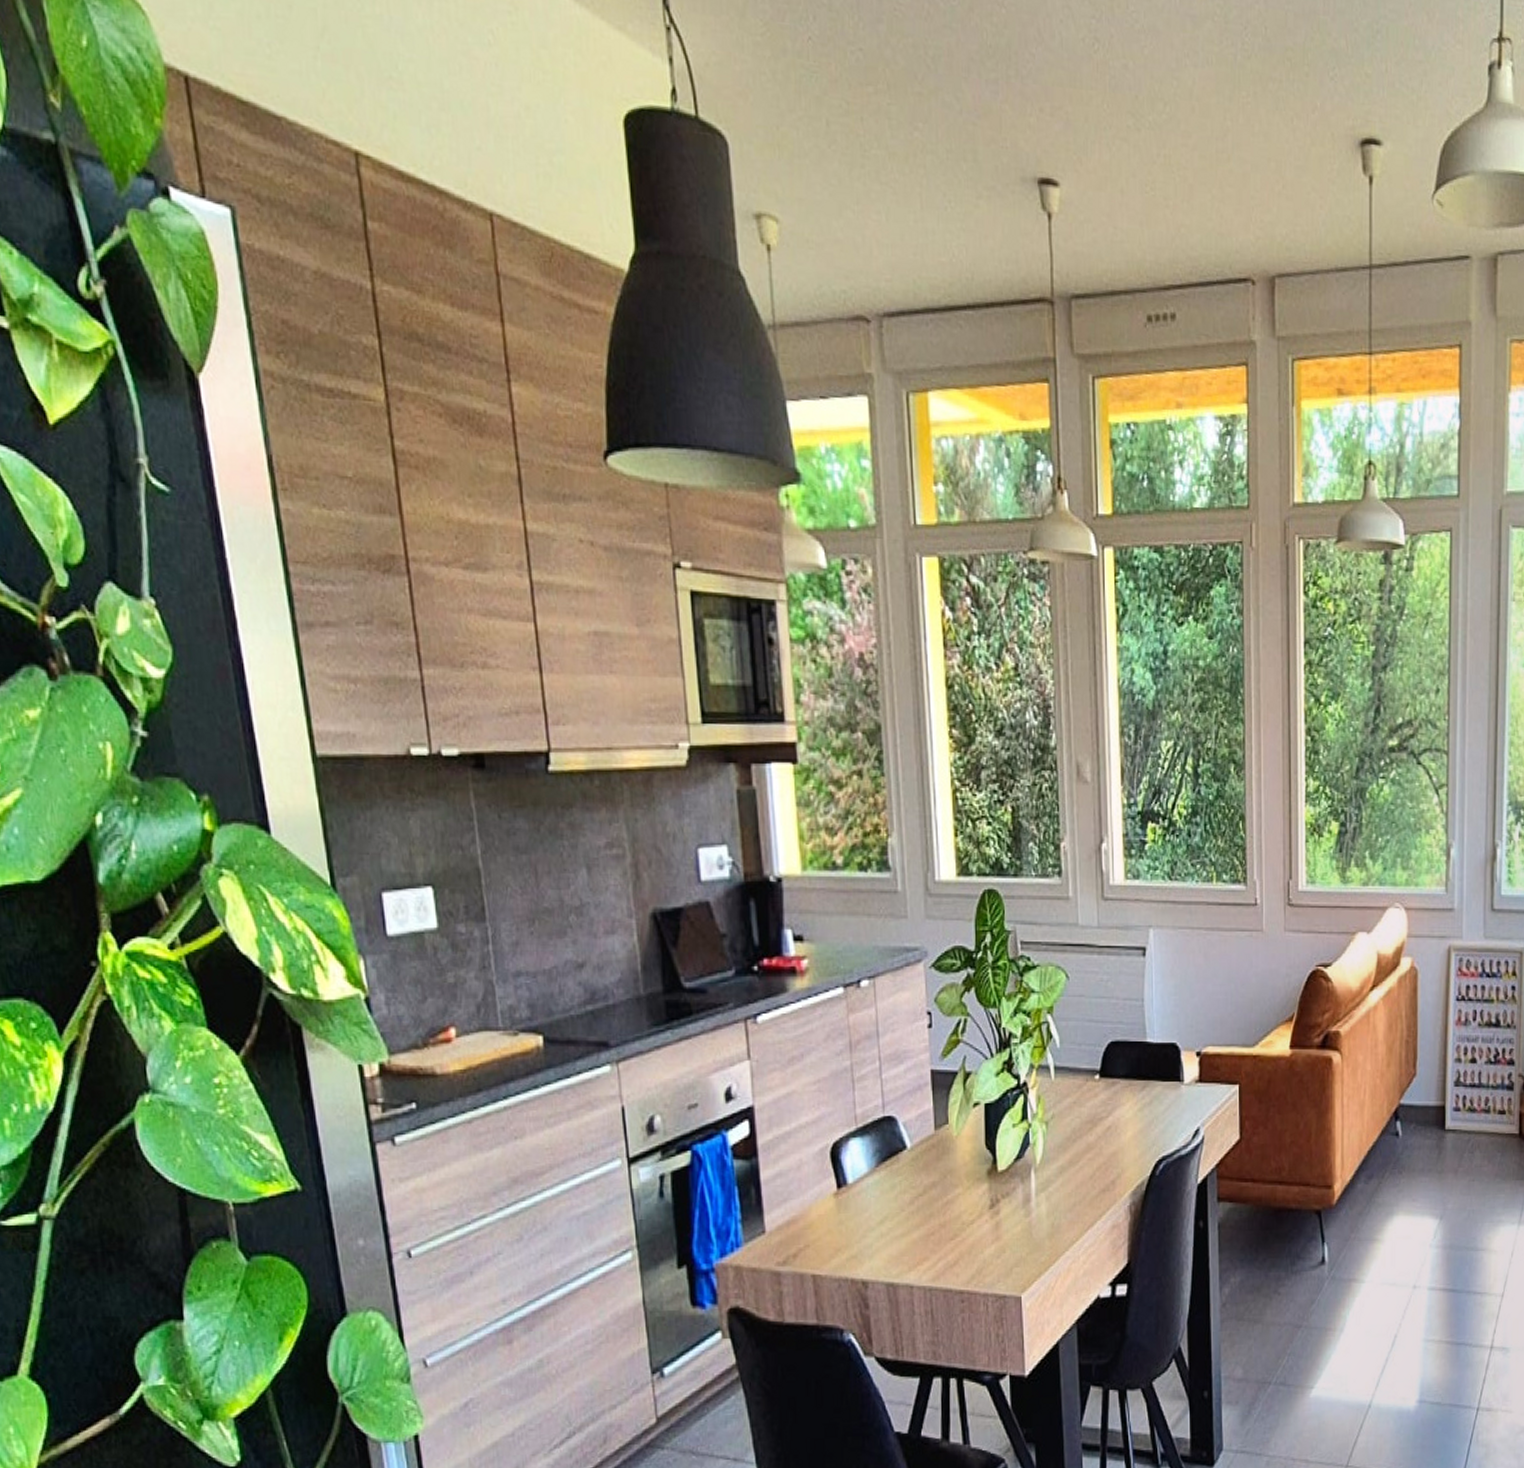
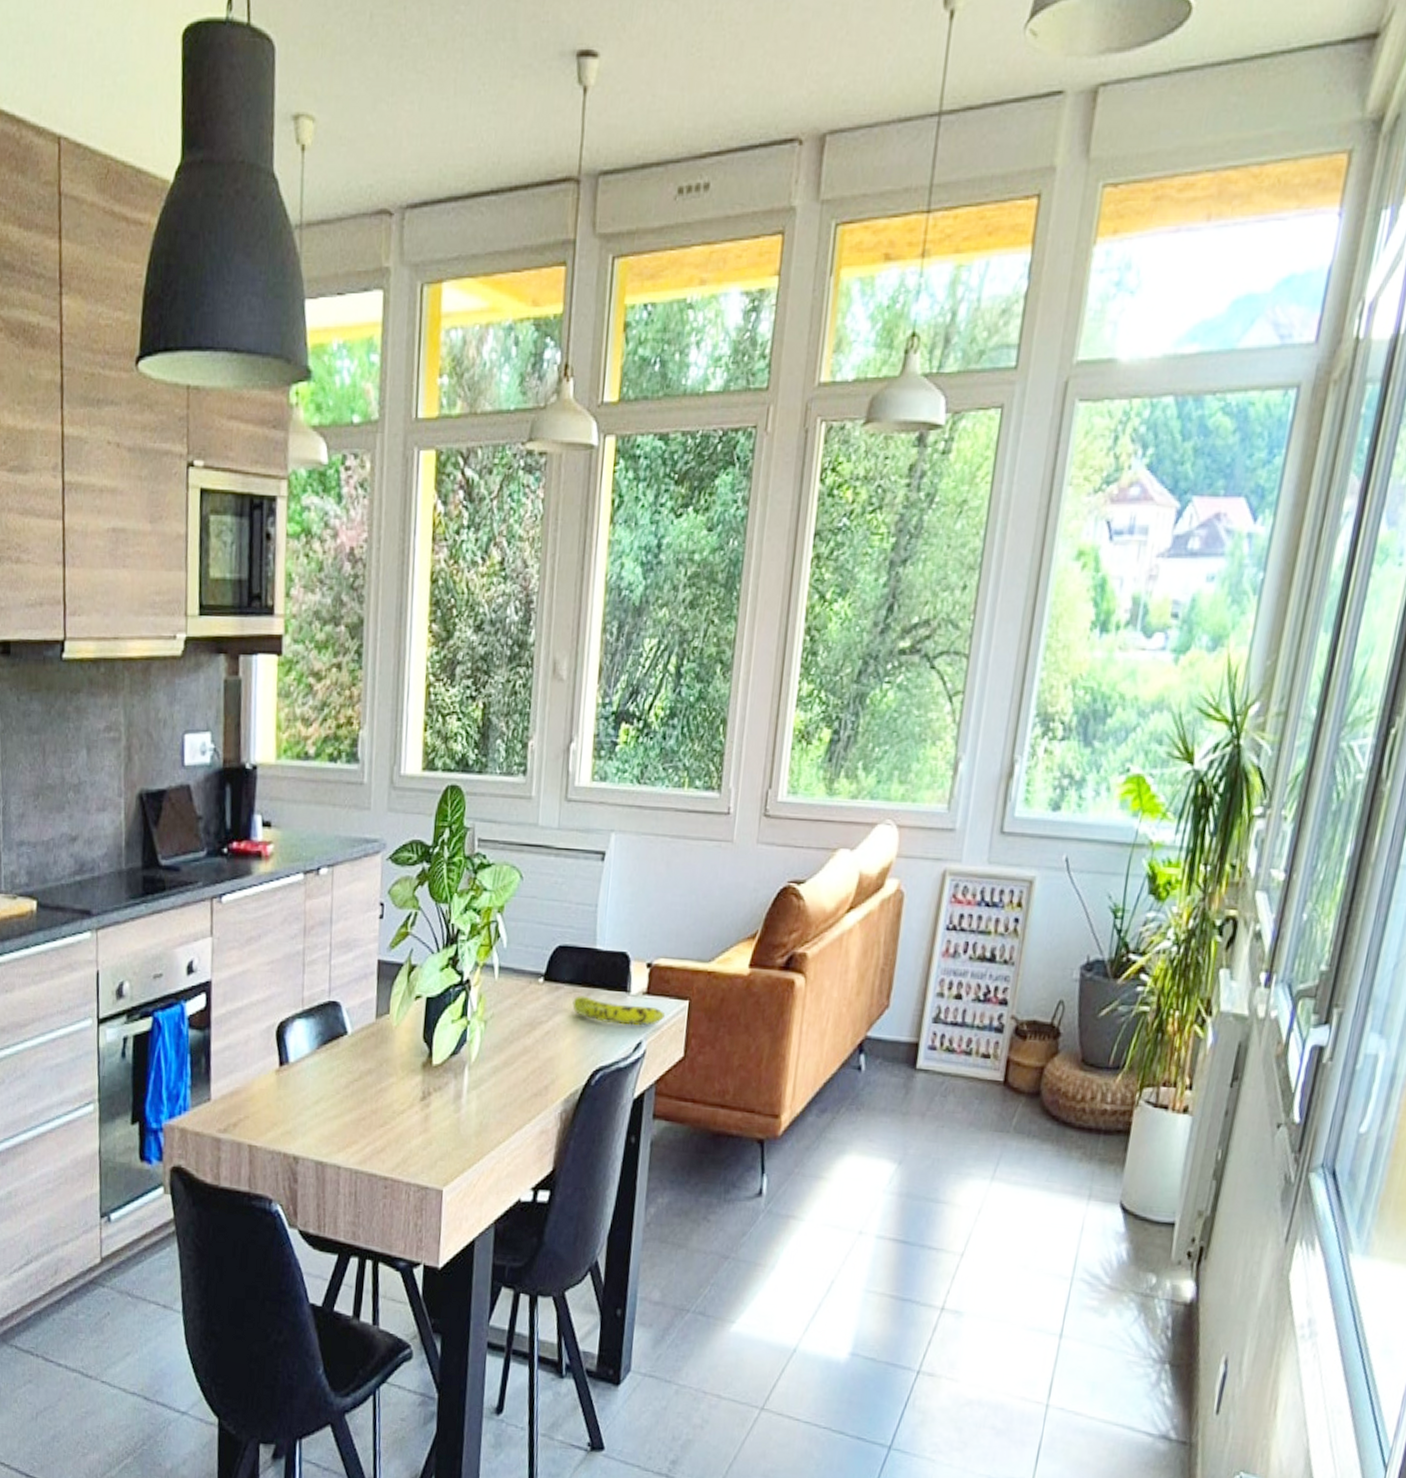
fruit: none [1130,1089,1218,1114] -> present [572,995,665,1026]

